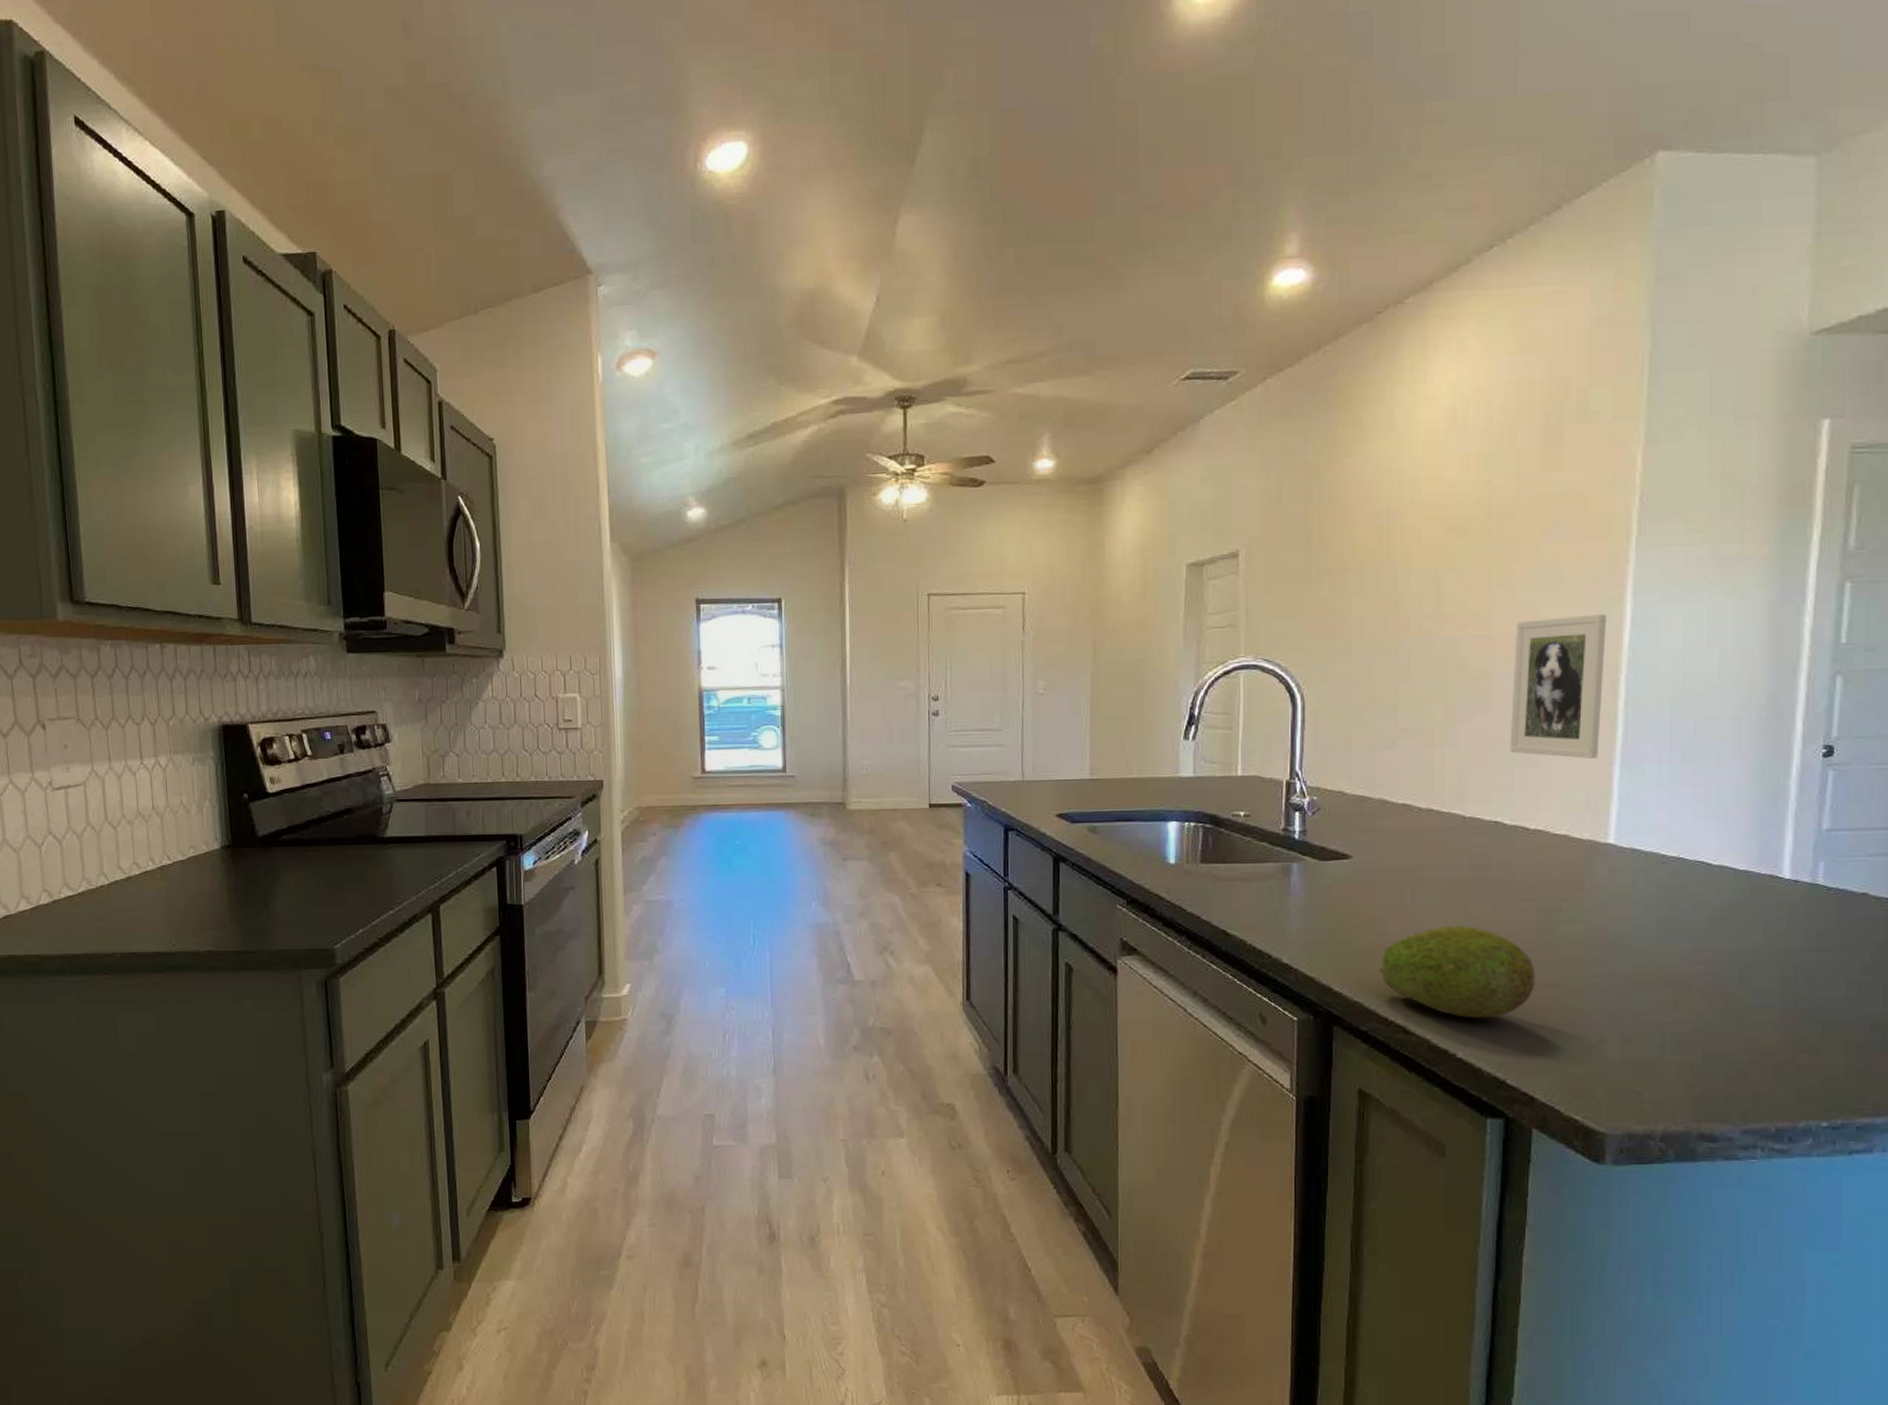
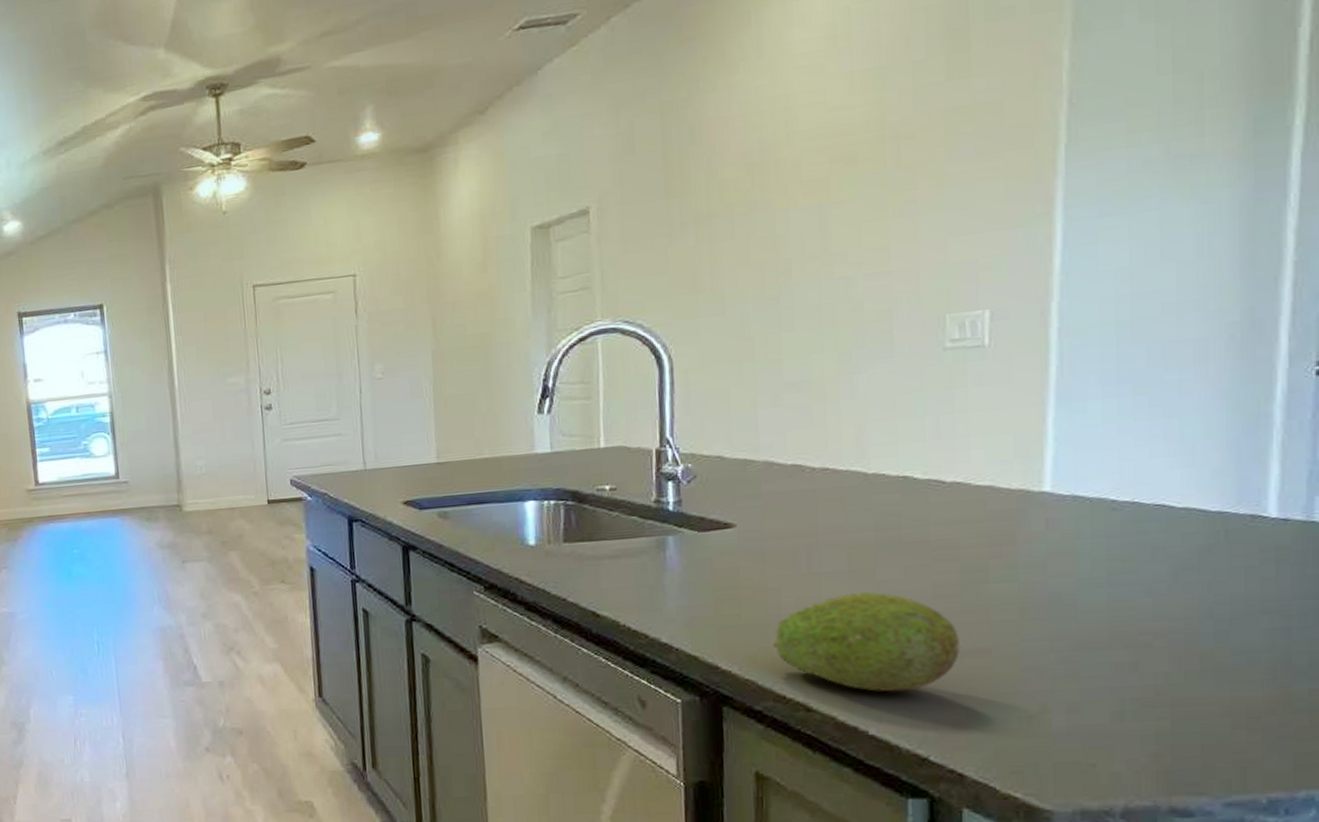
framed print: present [1509,614,1606,759] -> none [917,235,1032,400]

